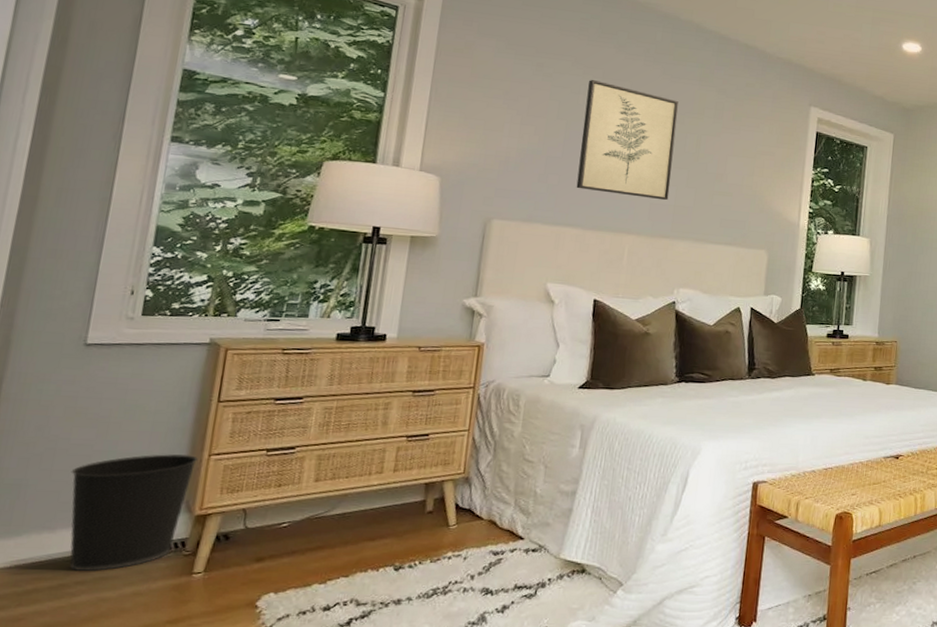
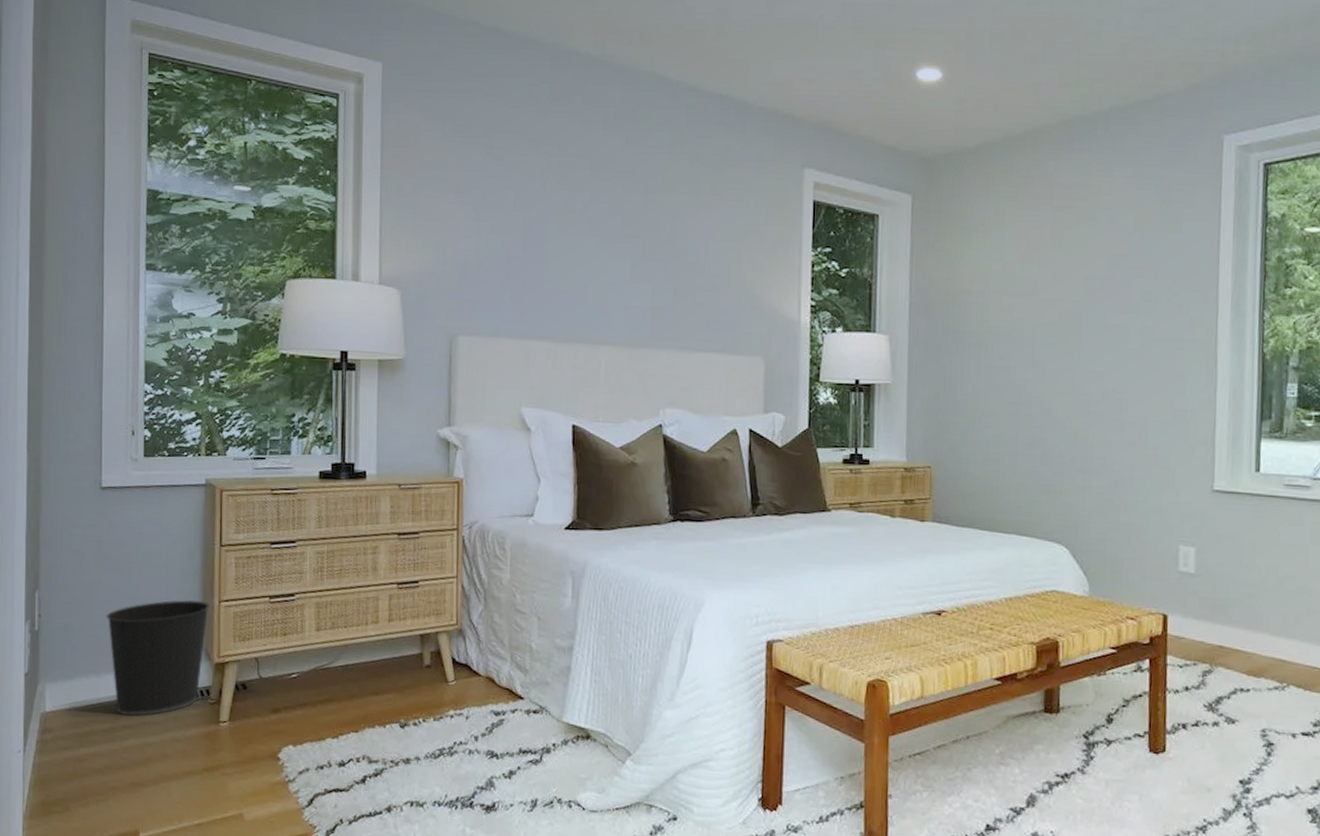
wall art: present [576,79,678,201] -> none [542,158,647,302]

